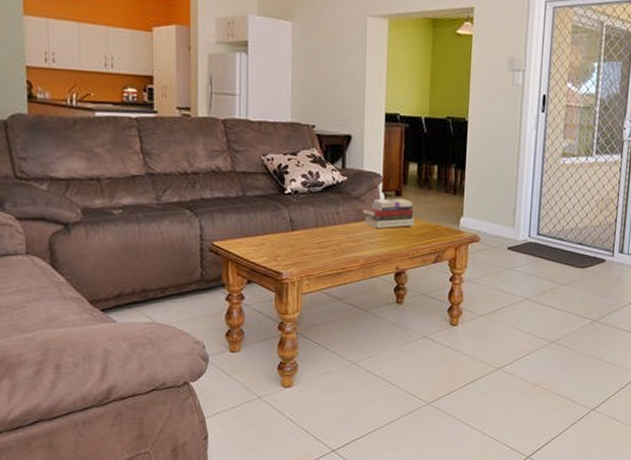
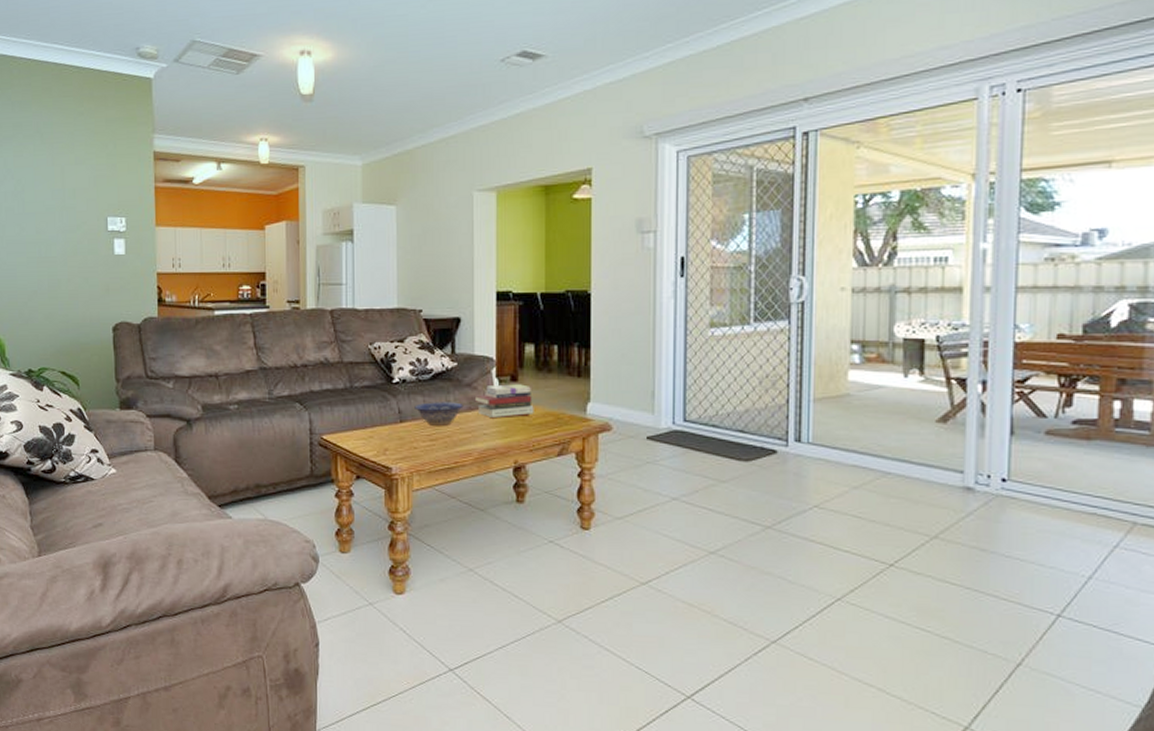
decorative bowl: none [305,212,352,236] -> present [414,402,464,427]

